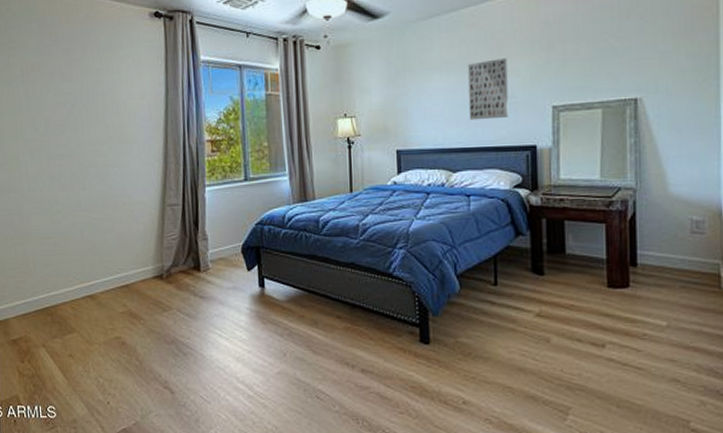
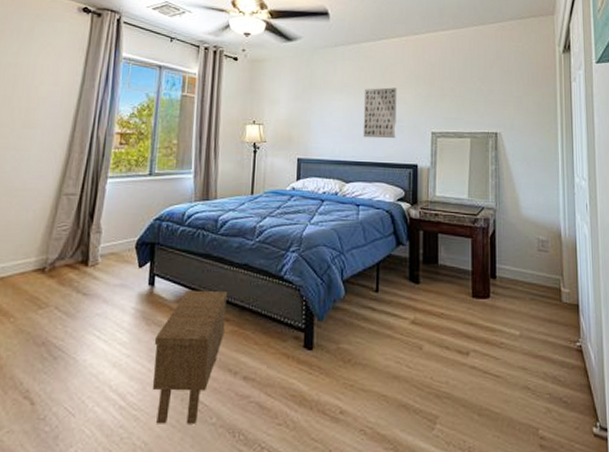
nightstand: none [271,290,338,411] -> present [153,291,227,424]

